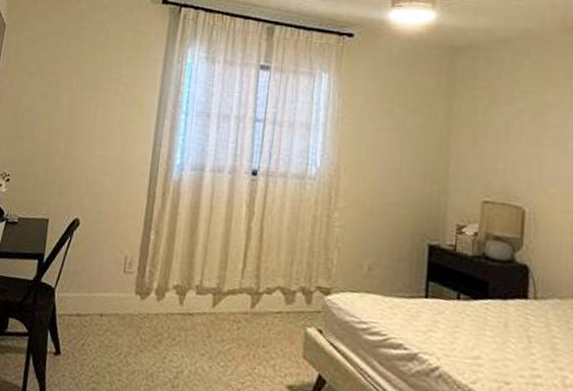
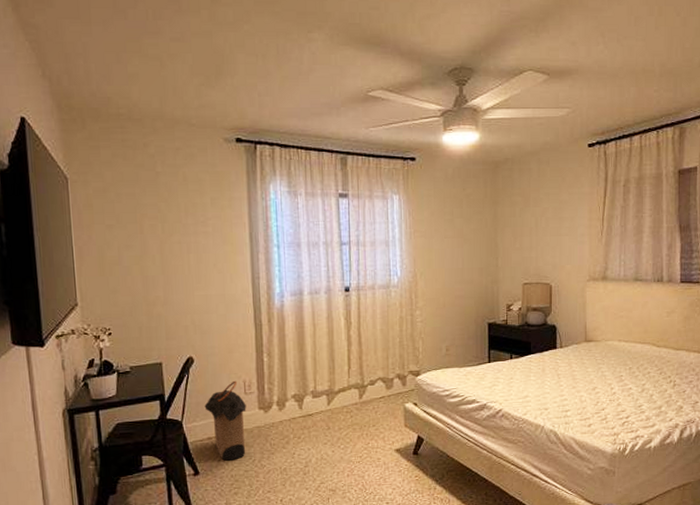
laundry hamper: none [80,254,123,348] -> present [204,380,247,461]

